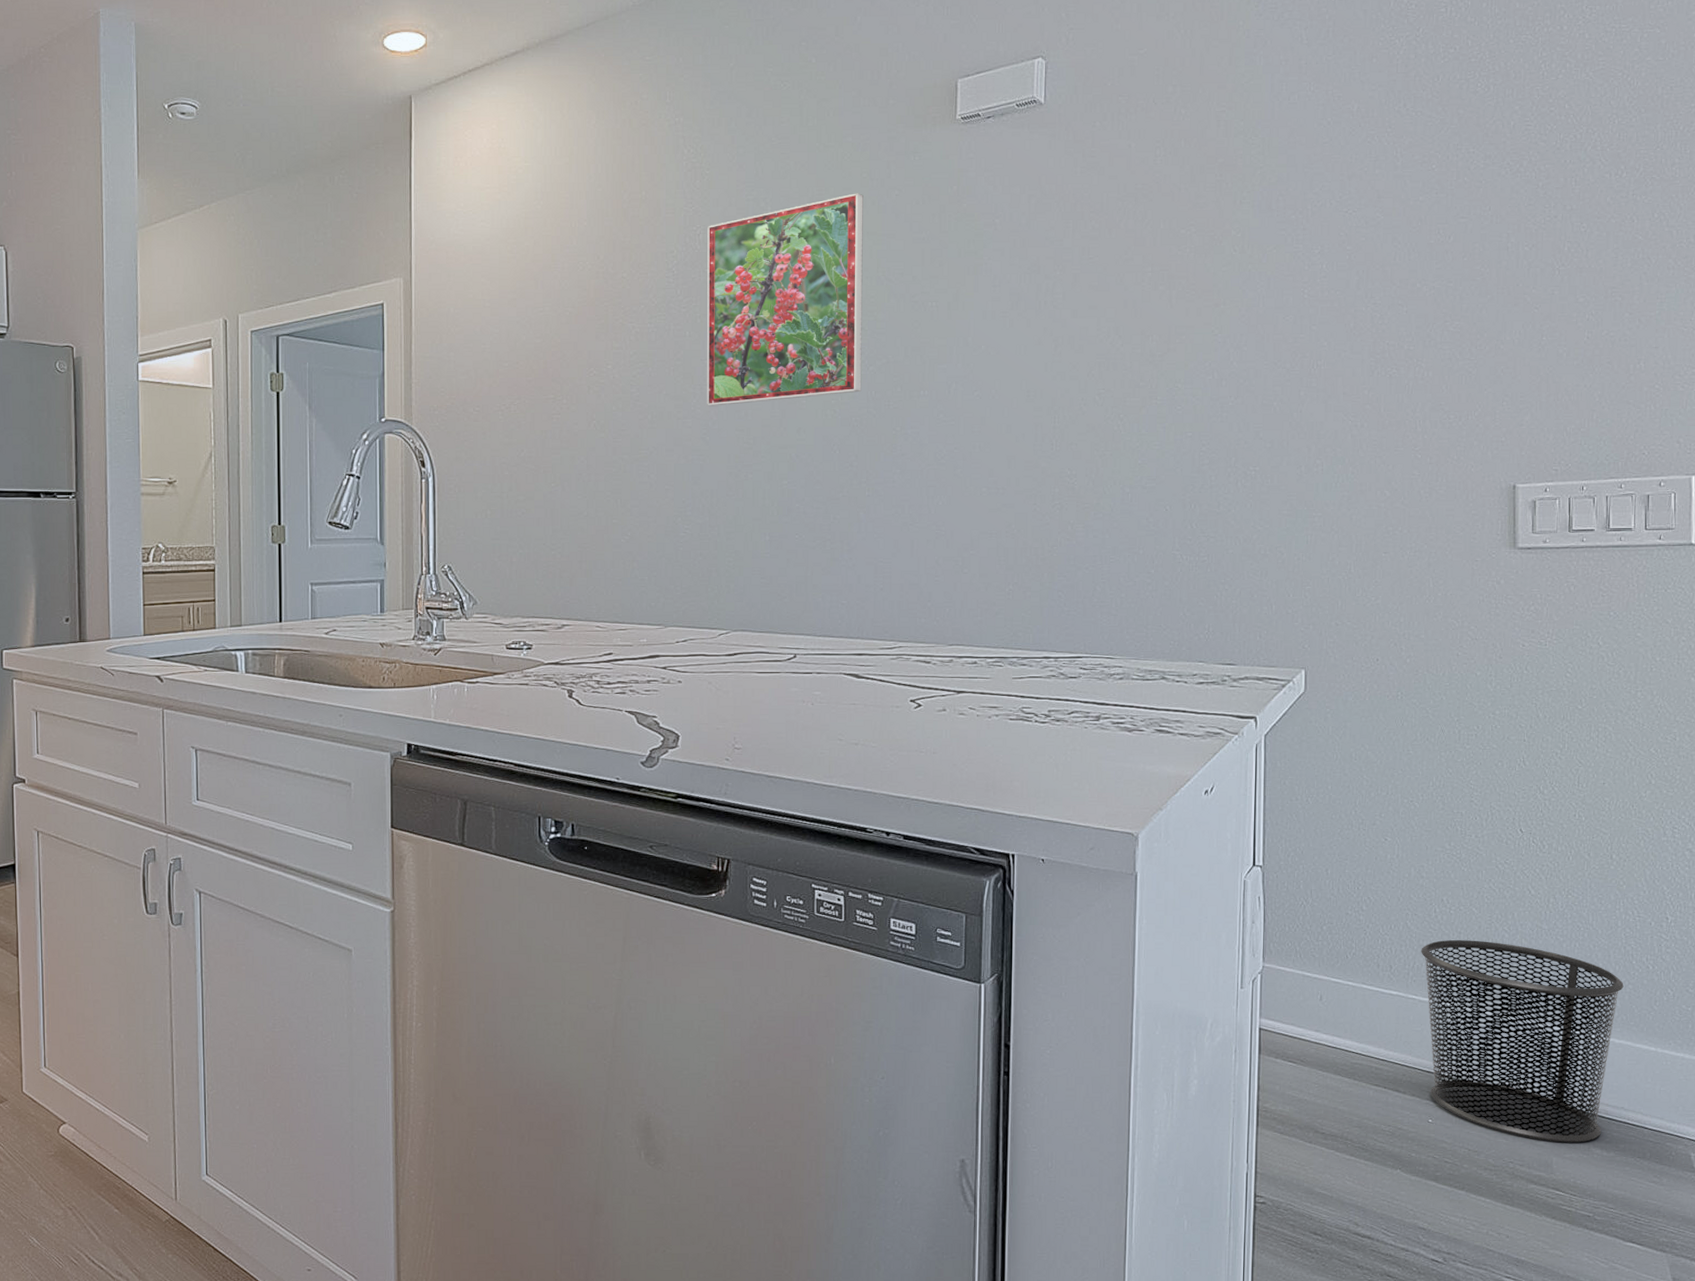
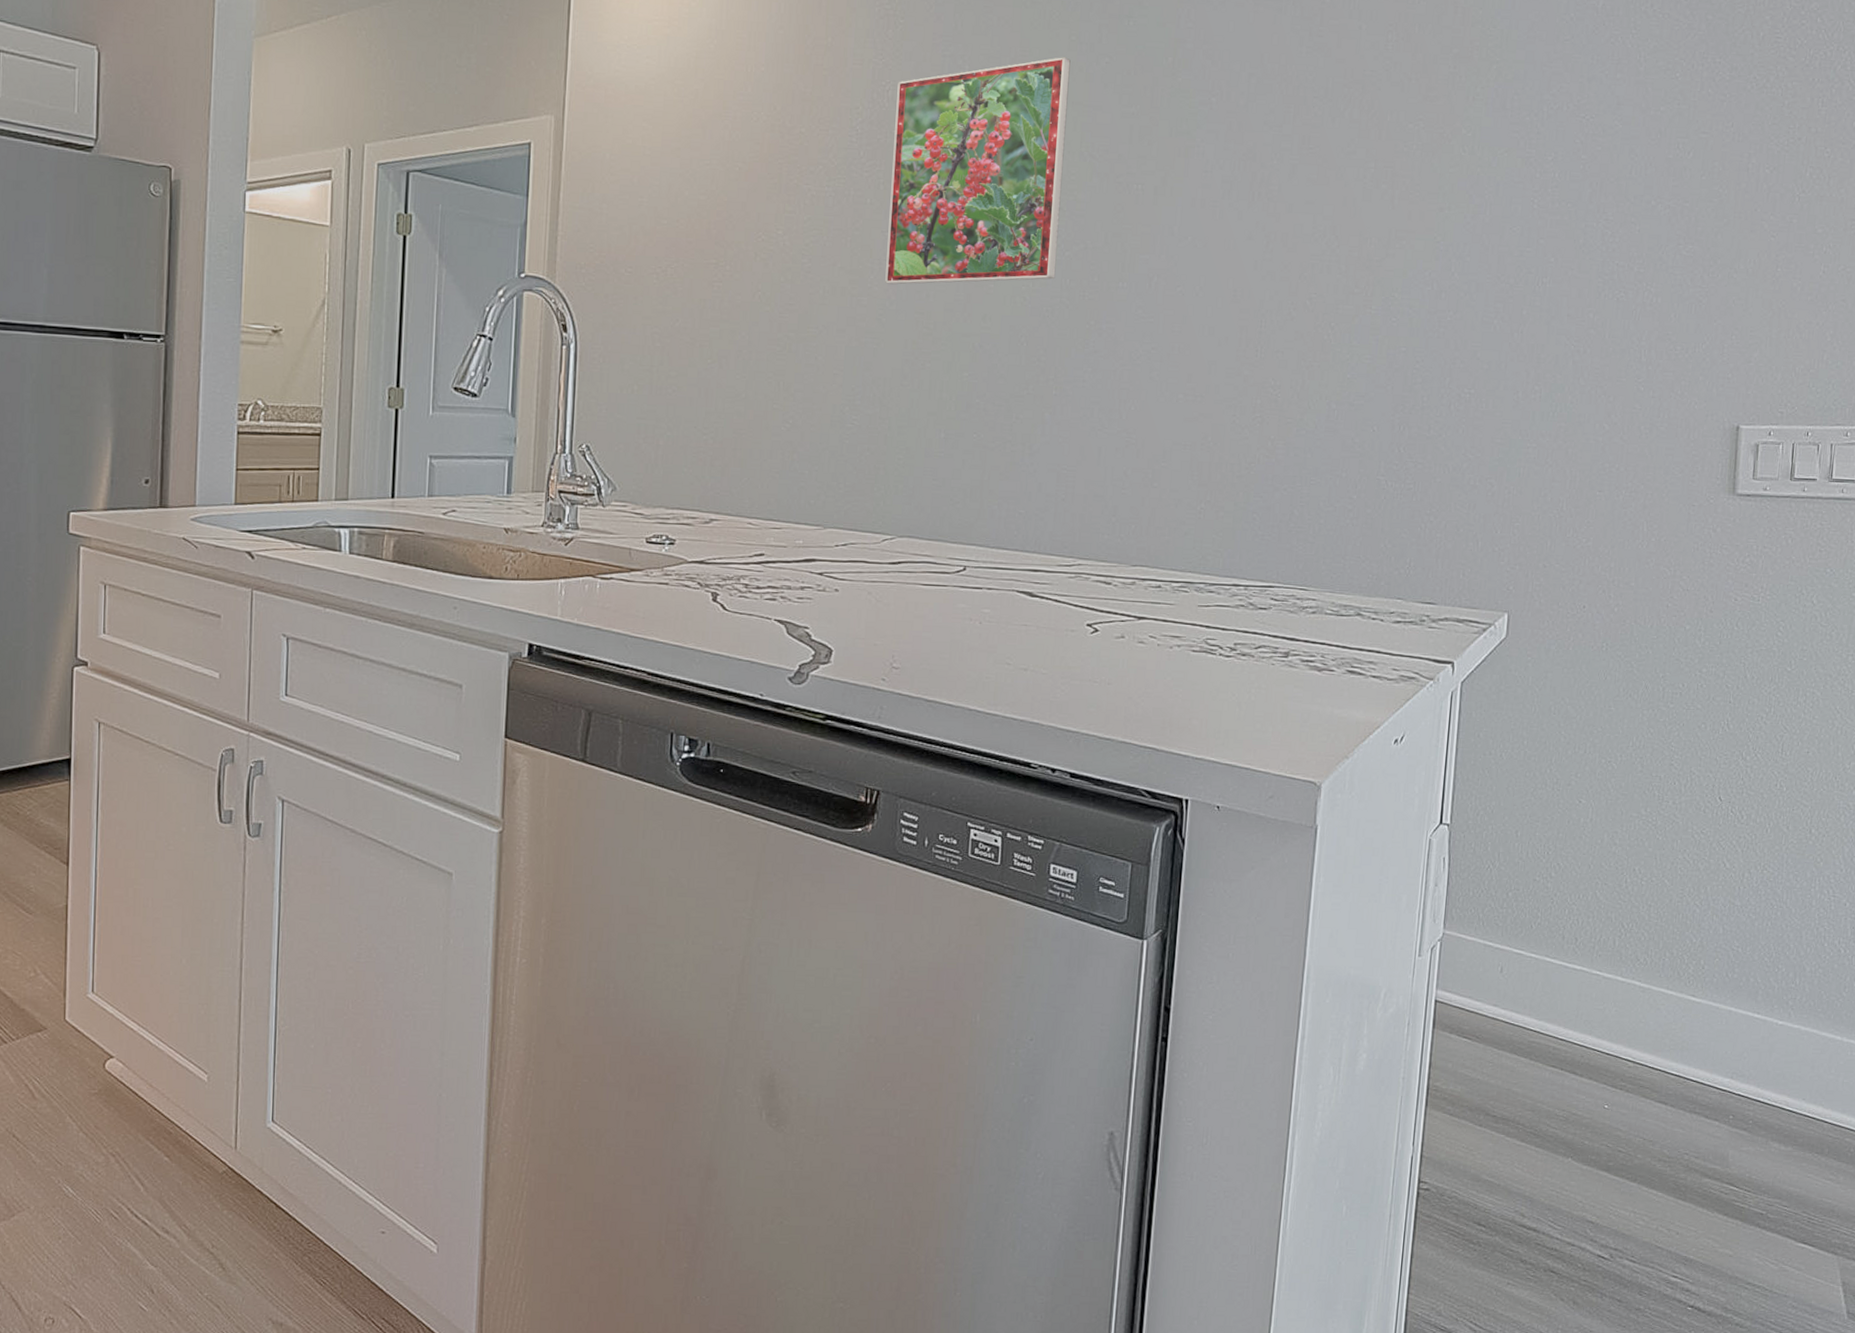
waste bin: present [1421,940,1624,1143] -> none [1607,913,1814,1135]

